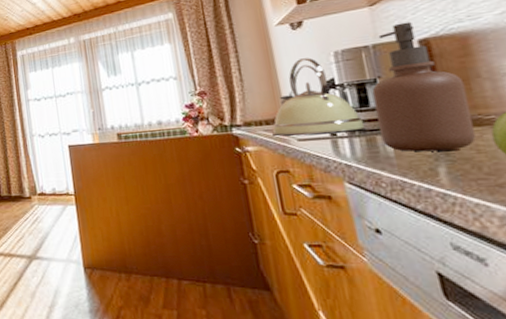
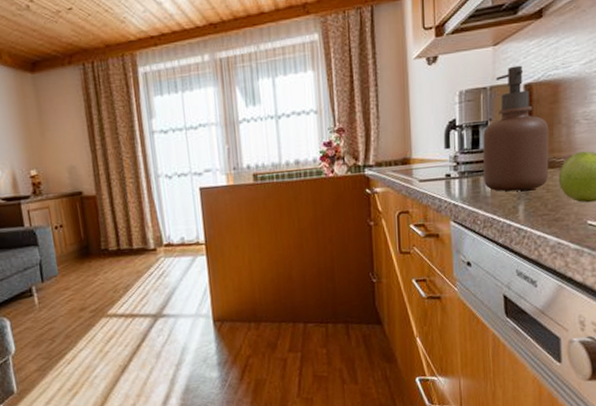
kettle: present [272,58,367,136] -> none [399,96,474,177]

